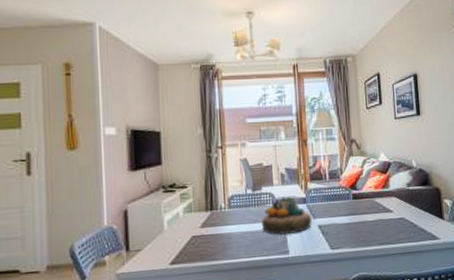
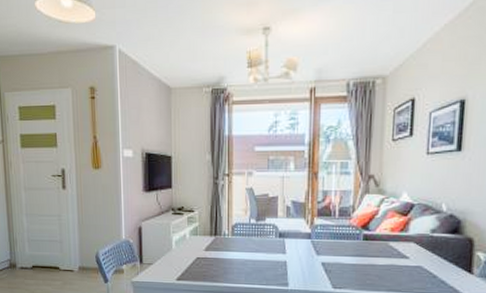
decorative bowl: present [262,196,313,235] -> none [263,229,316,267]

